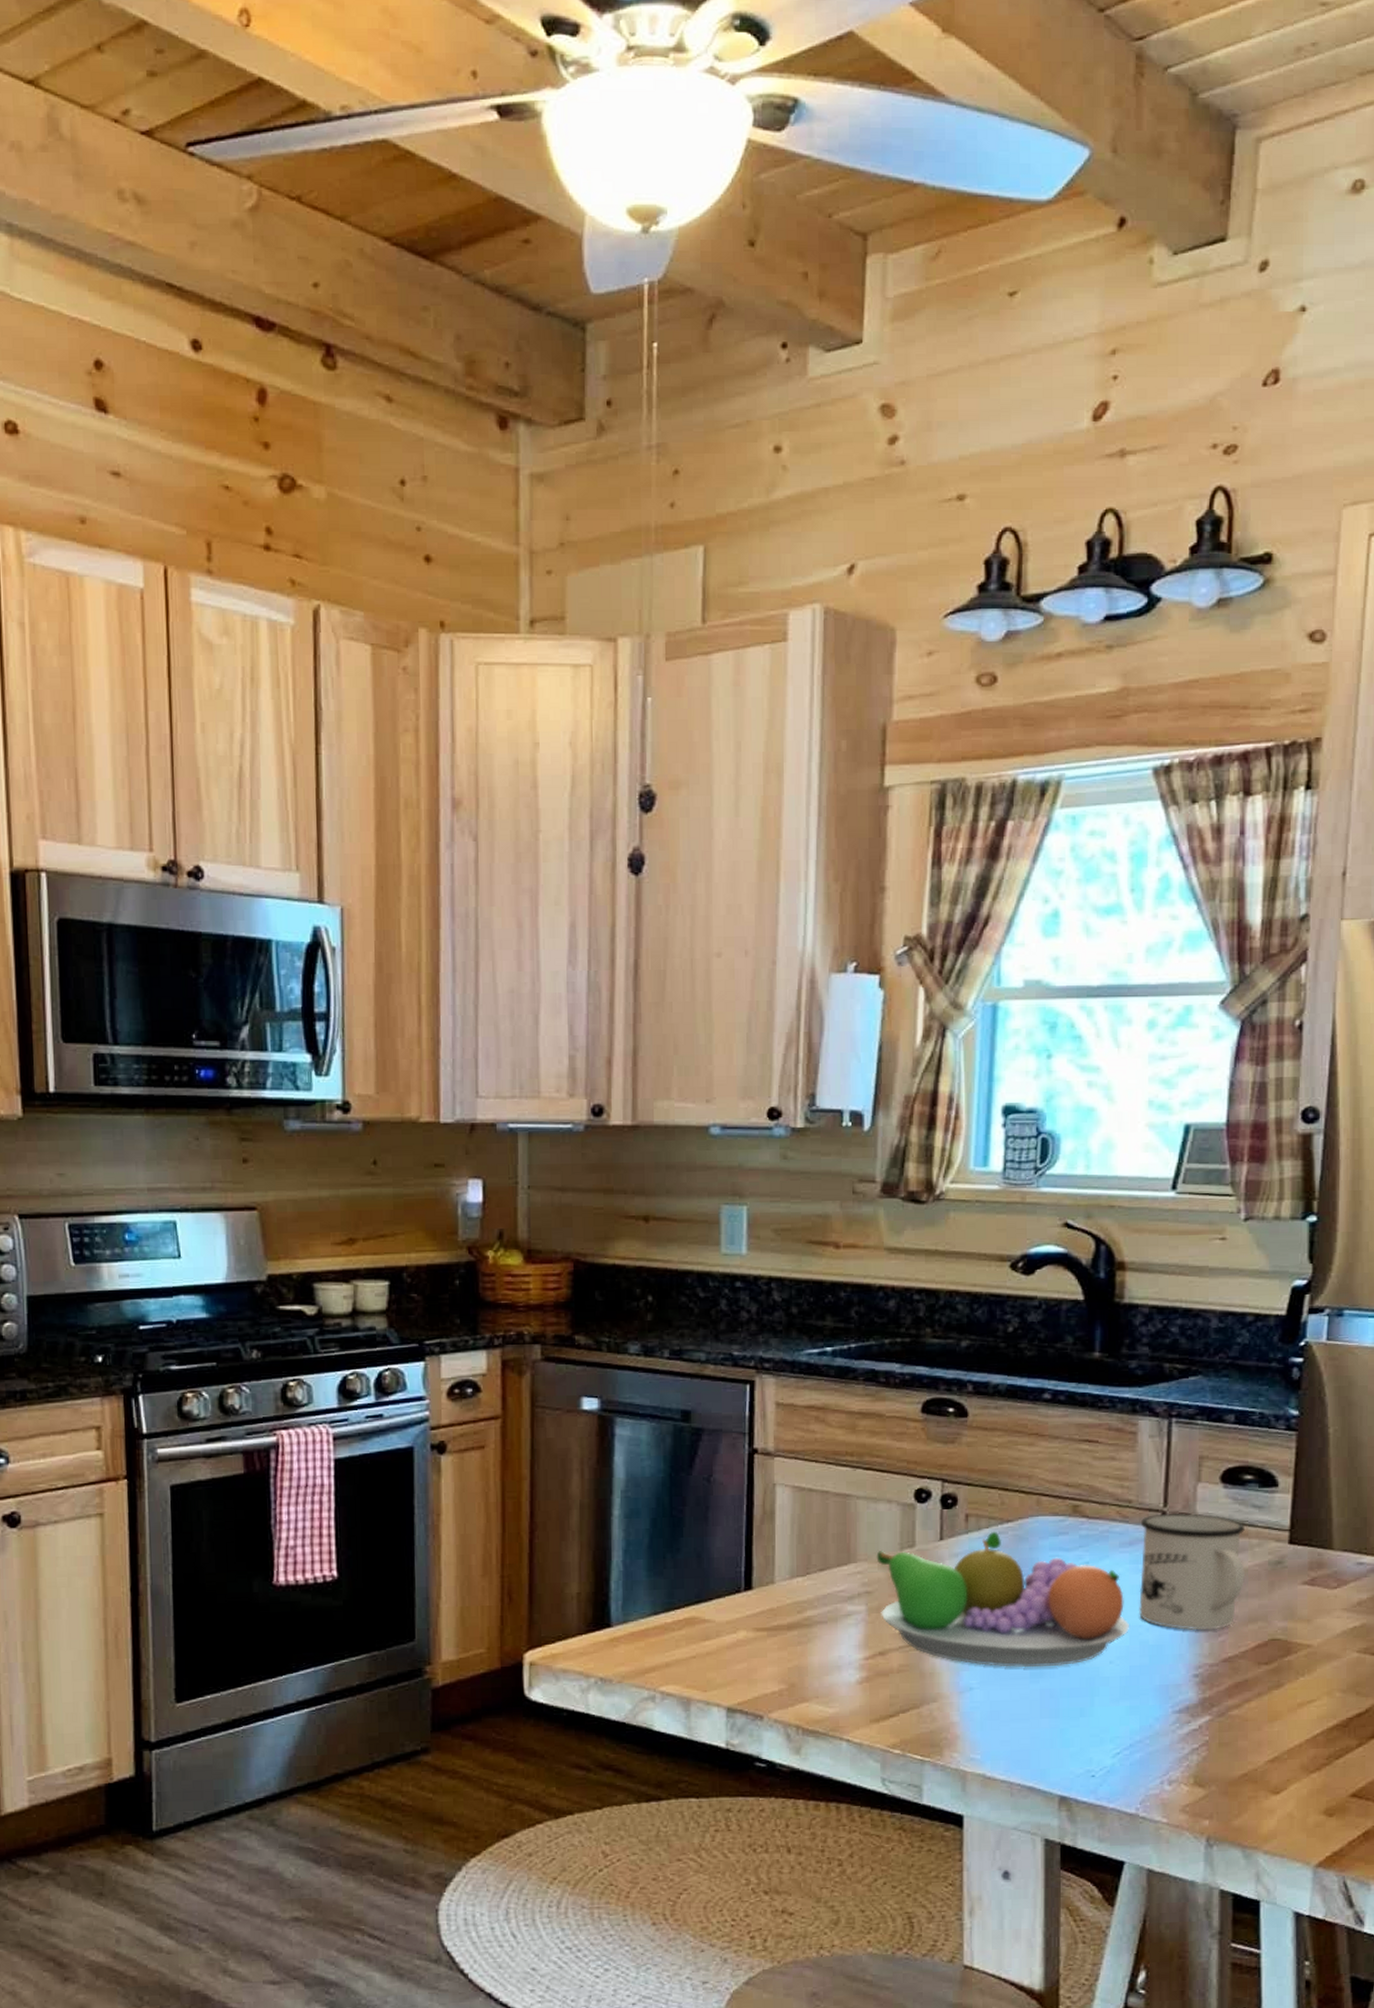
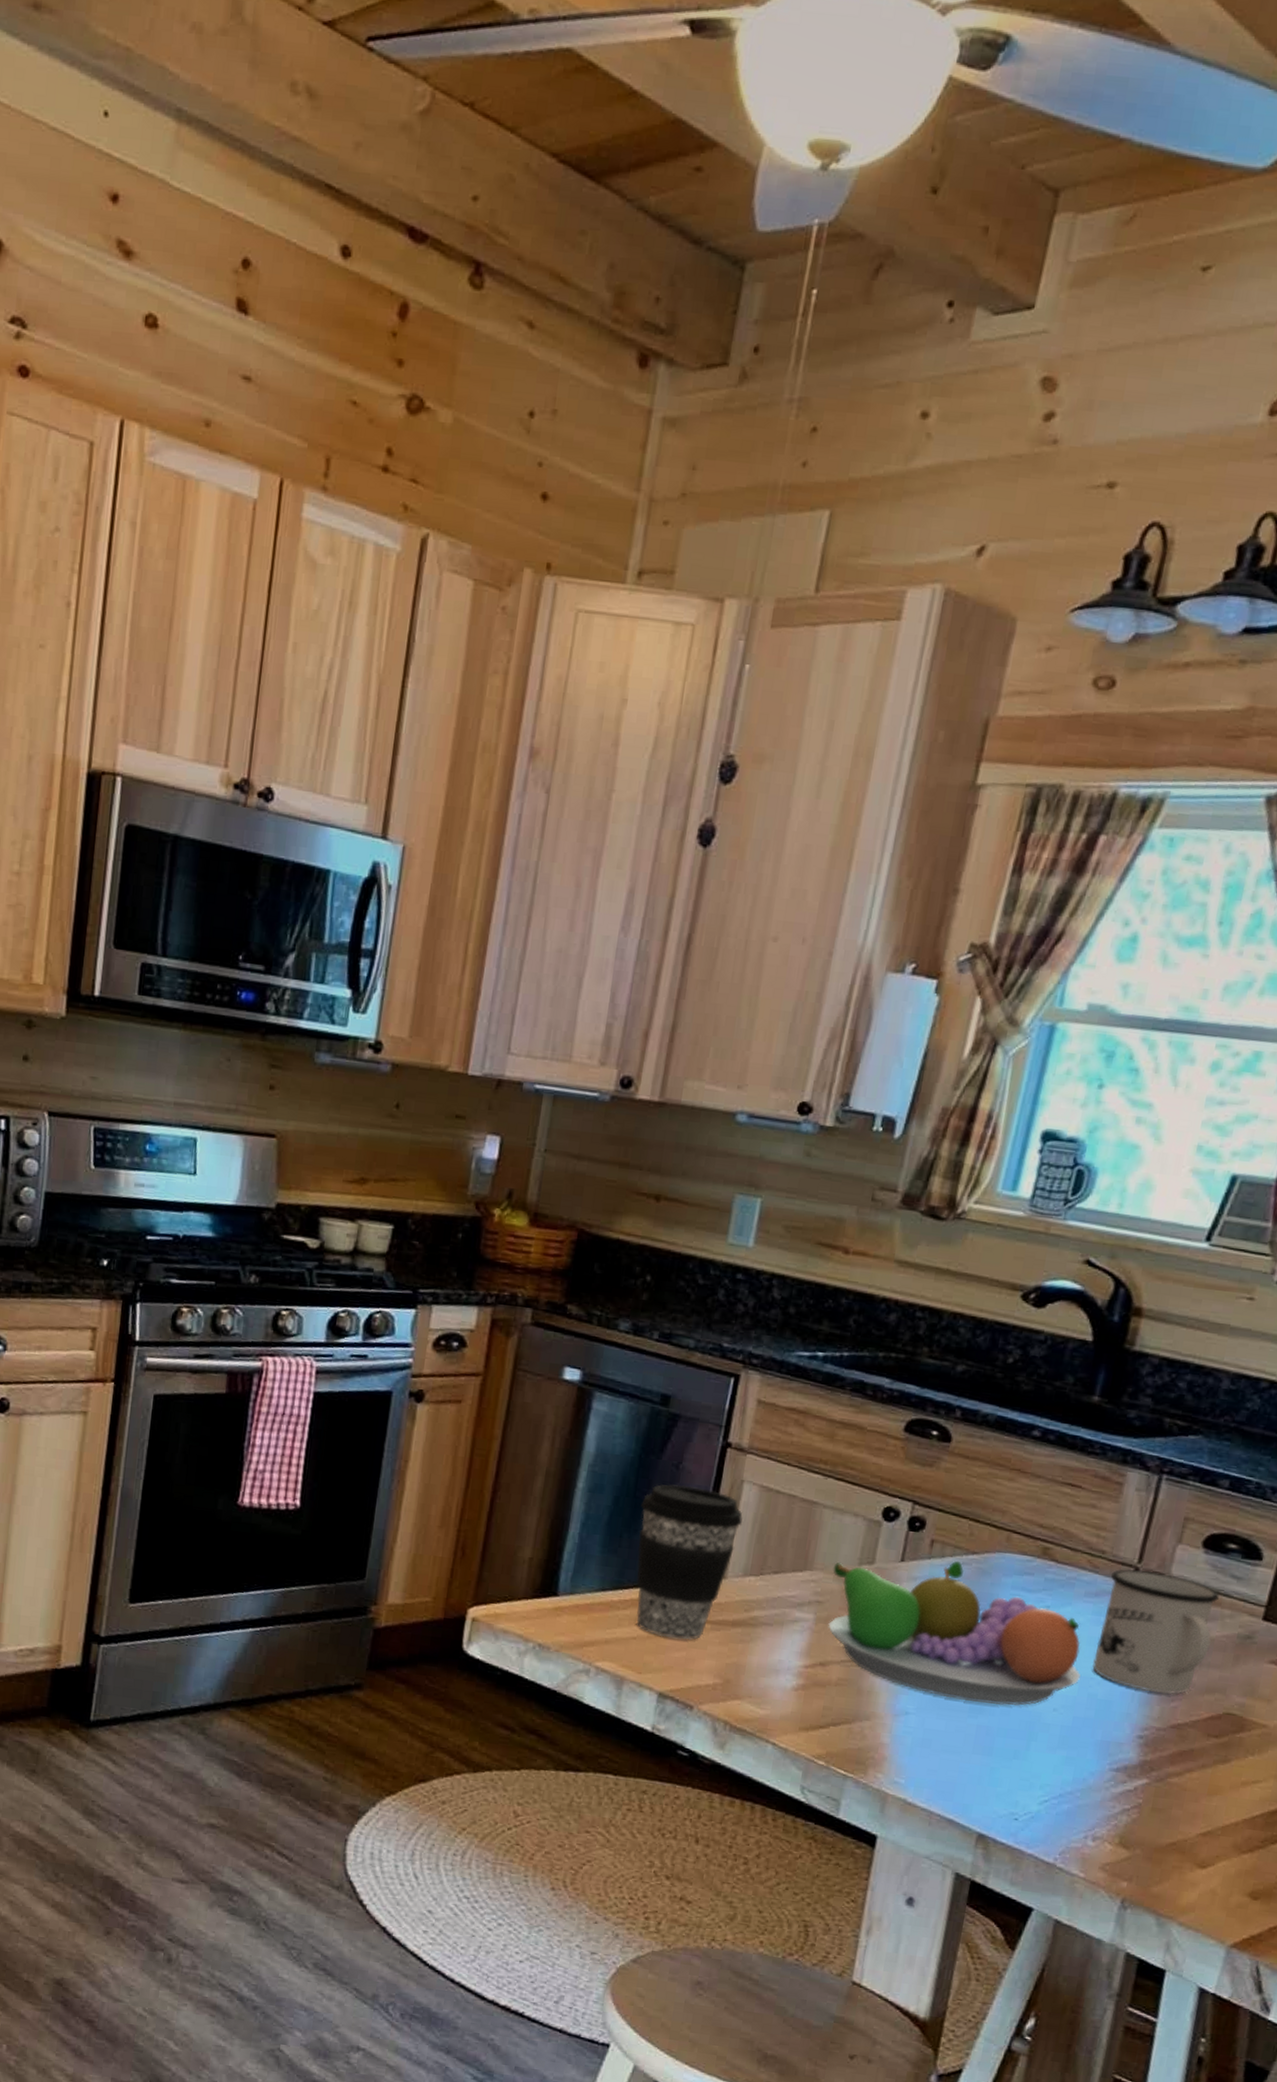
coffee cup: none [679,1496,780,1652] -> present [636,1484,743,1640]

